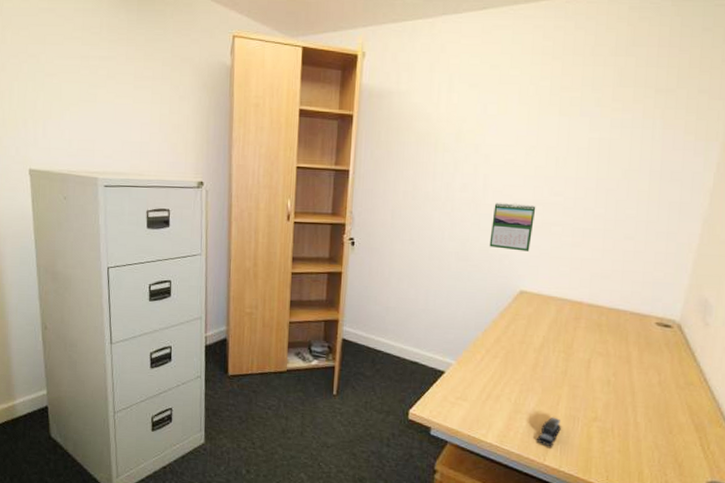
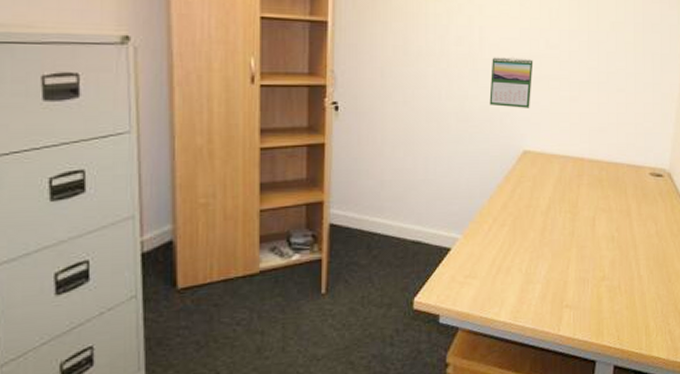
stapler: present [536,417,562,447] -> none [549,282,574,315]

